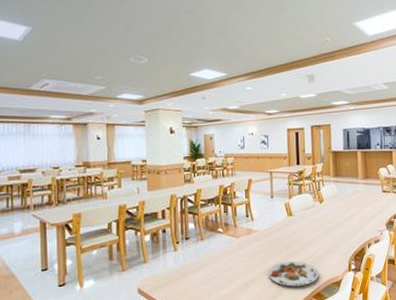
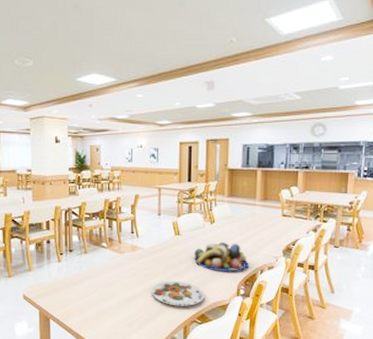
fruit bowl: none [307,219,357,249] -> present [194,241,249,272]

